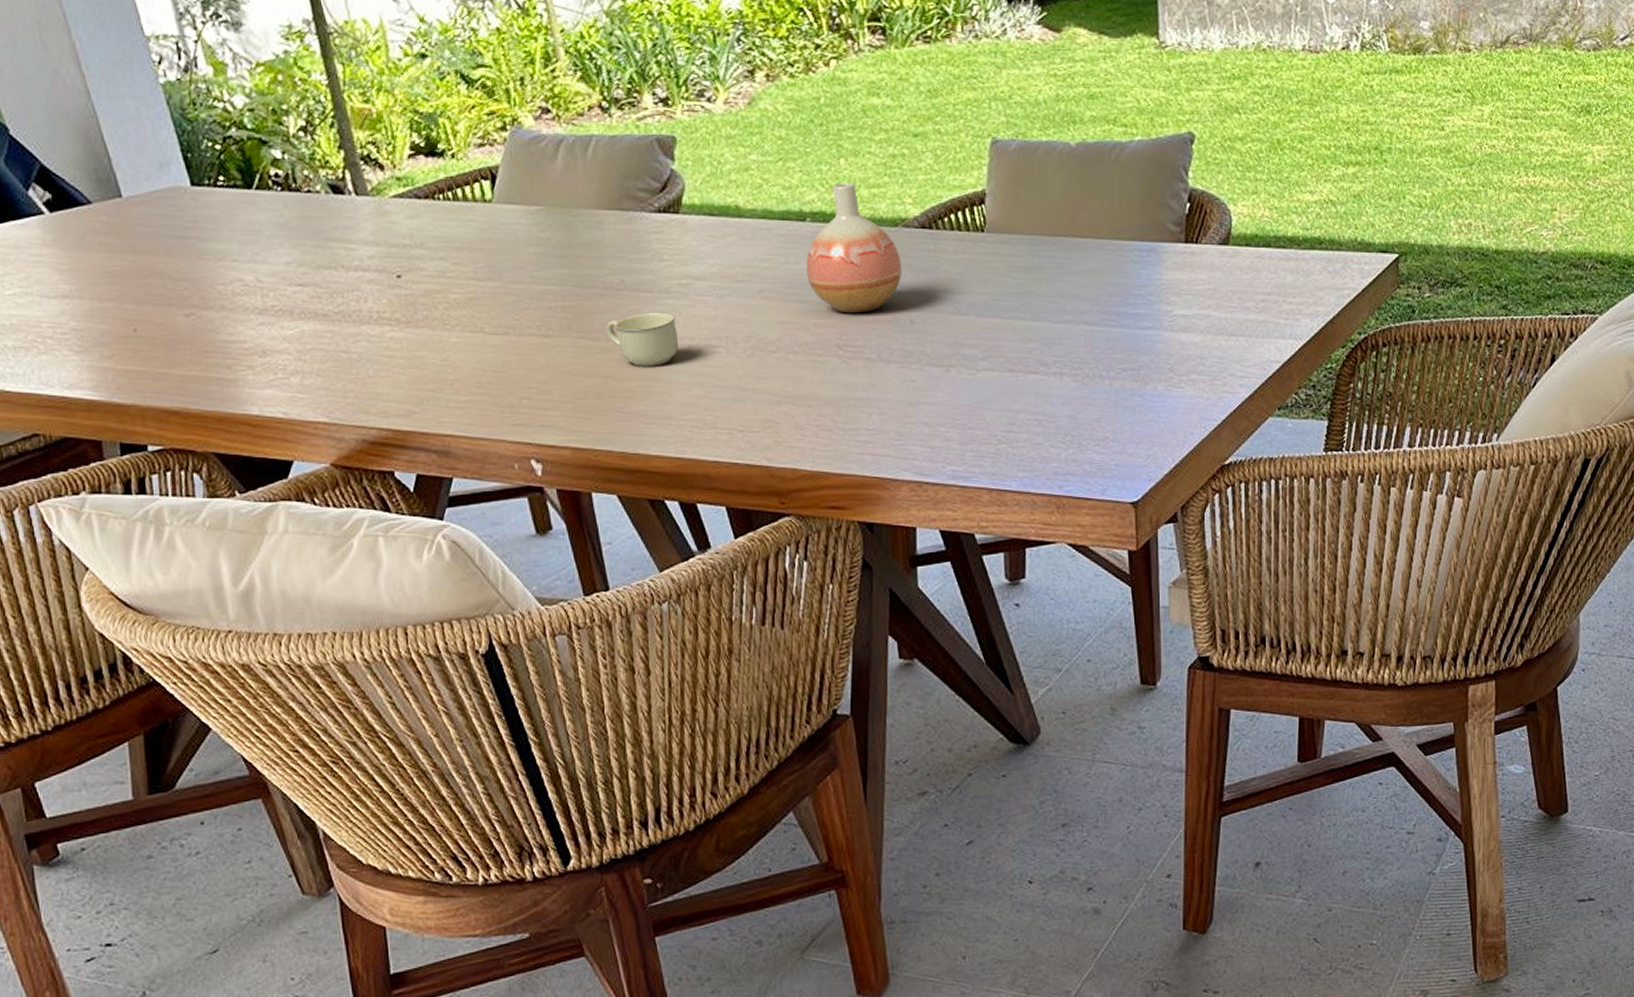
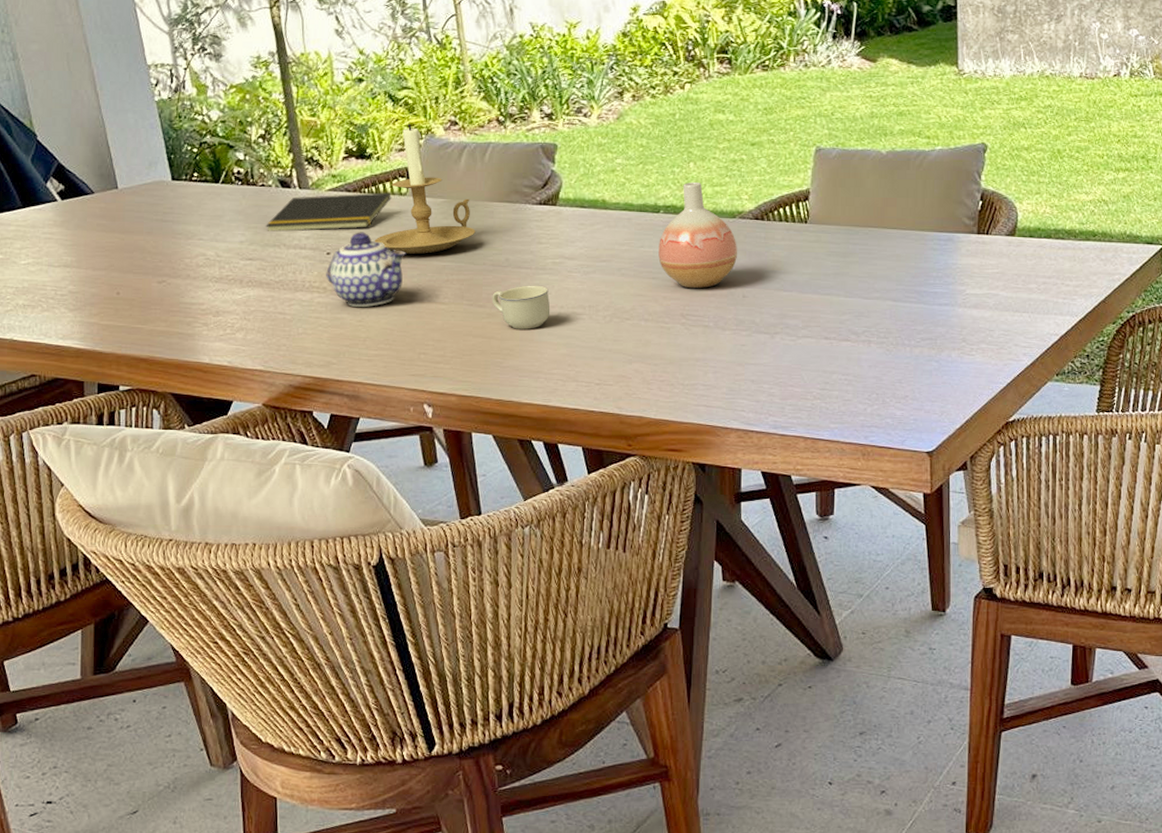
notepad: none [316,199,473,250] -> present [266,192,391,232]
teapot: none [398,249,497,342] -> present [326,232,407,307]
candle holder: none [455,112,581,277] -> present [374,124,476,255]

